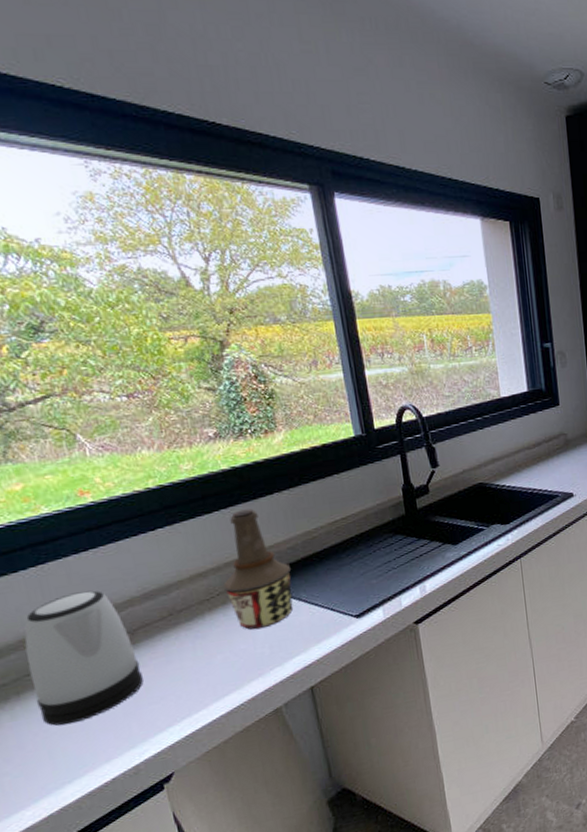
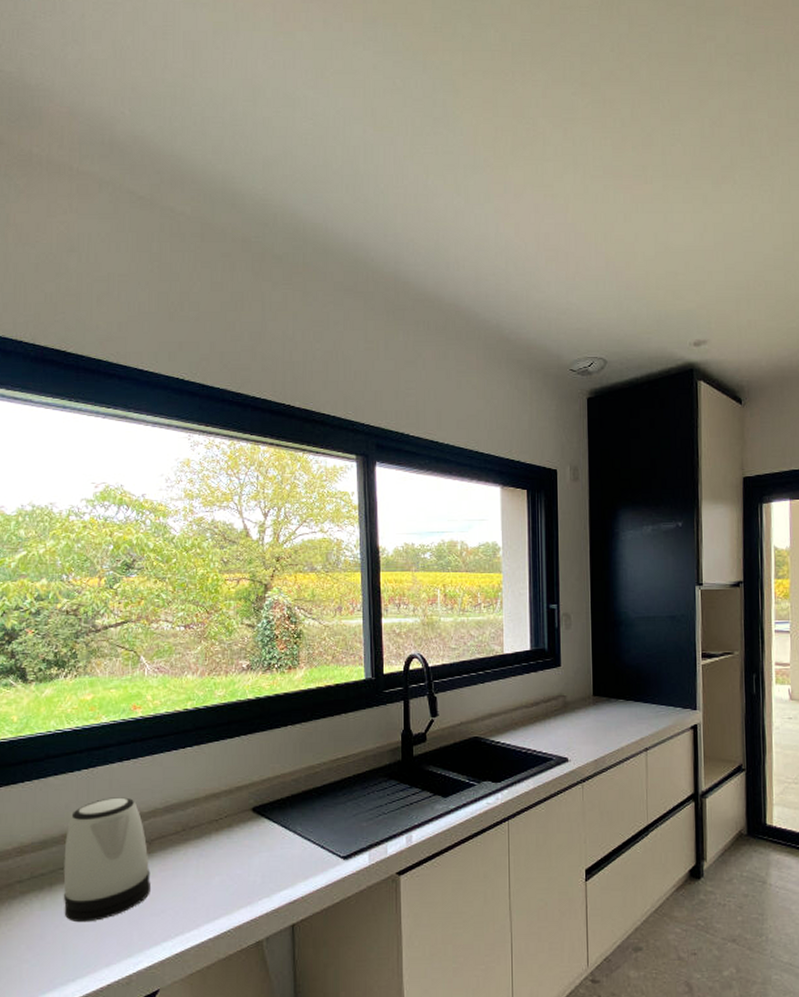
bottle: present [223,508,294,630] -> none [232,738,291,857]

